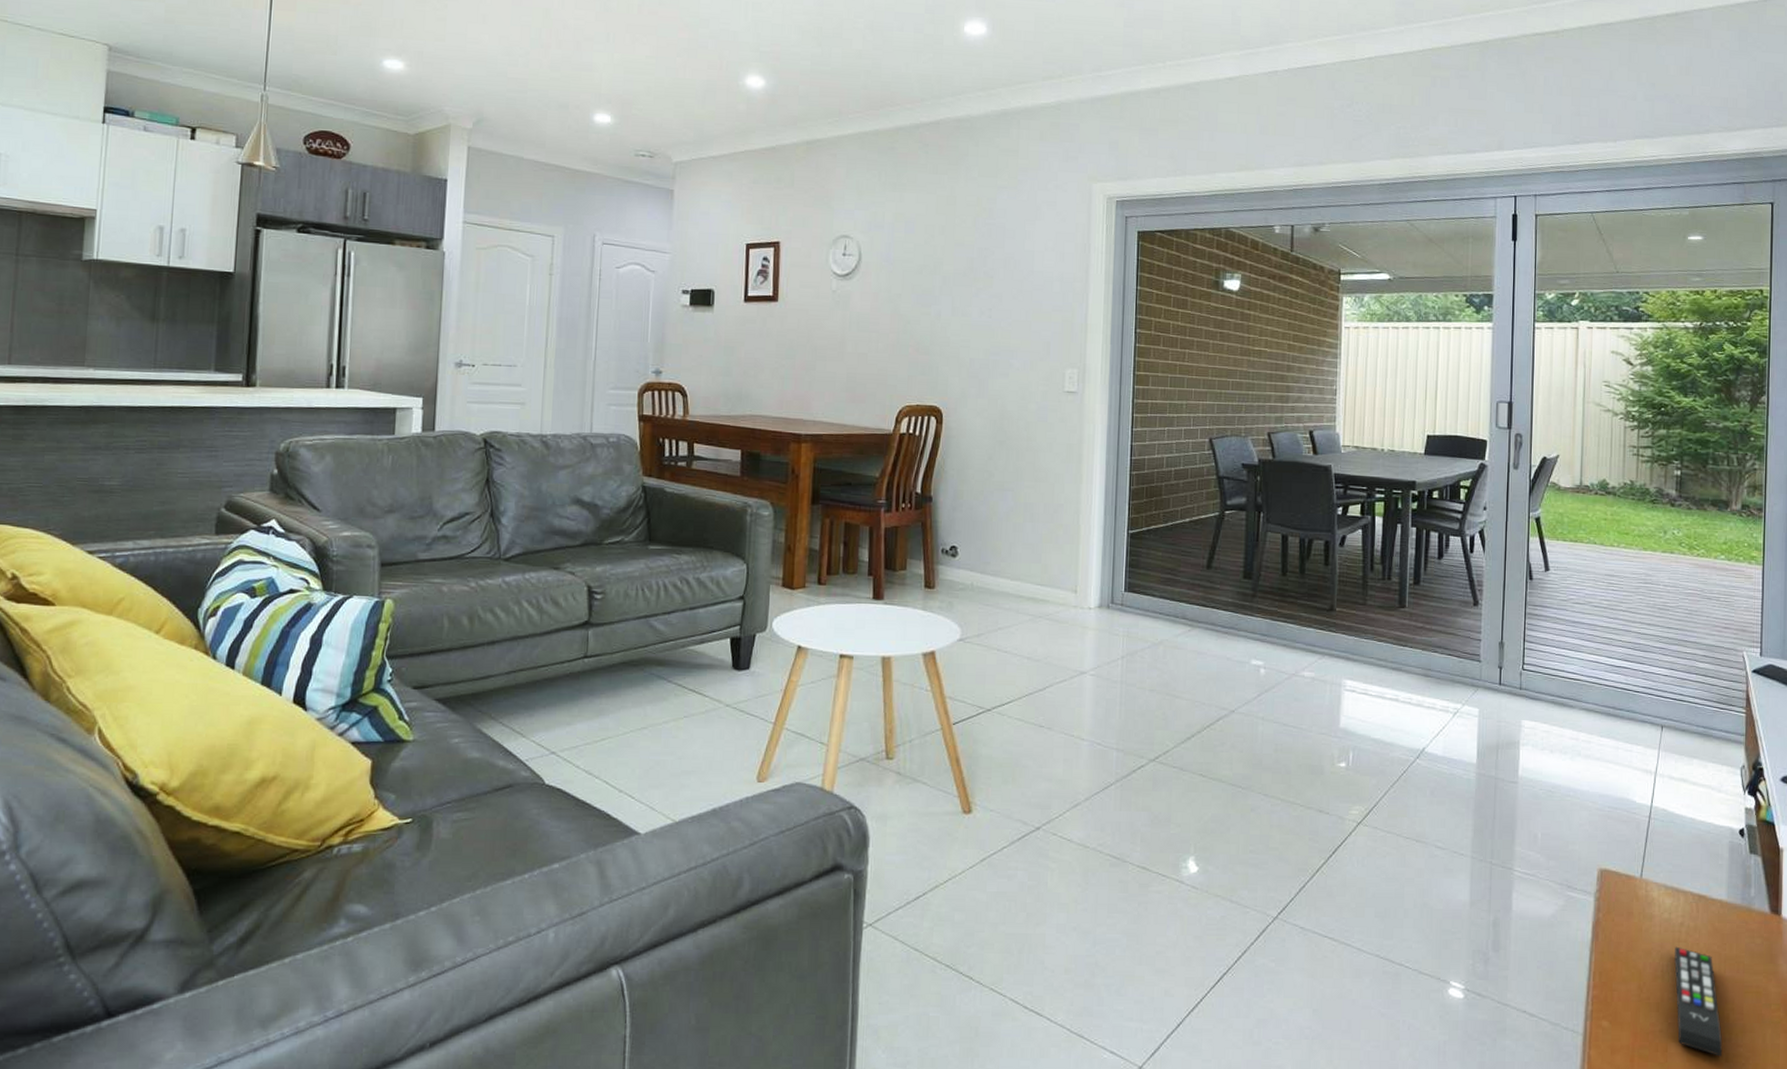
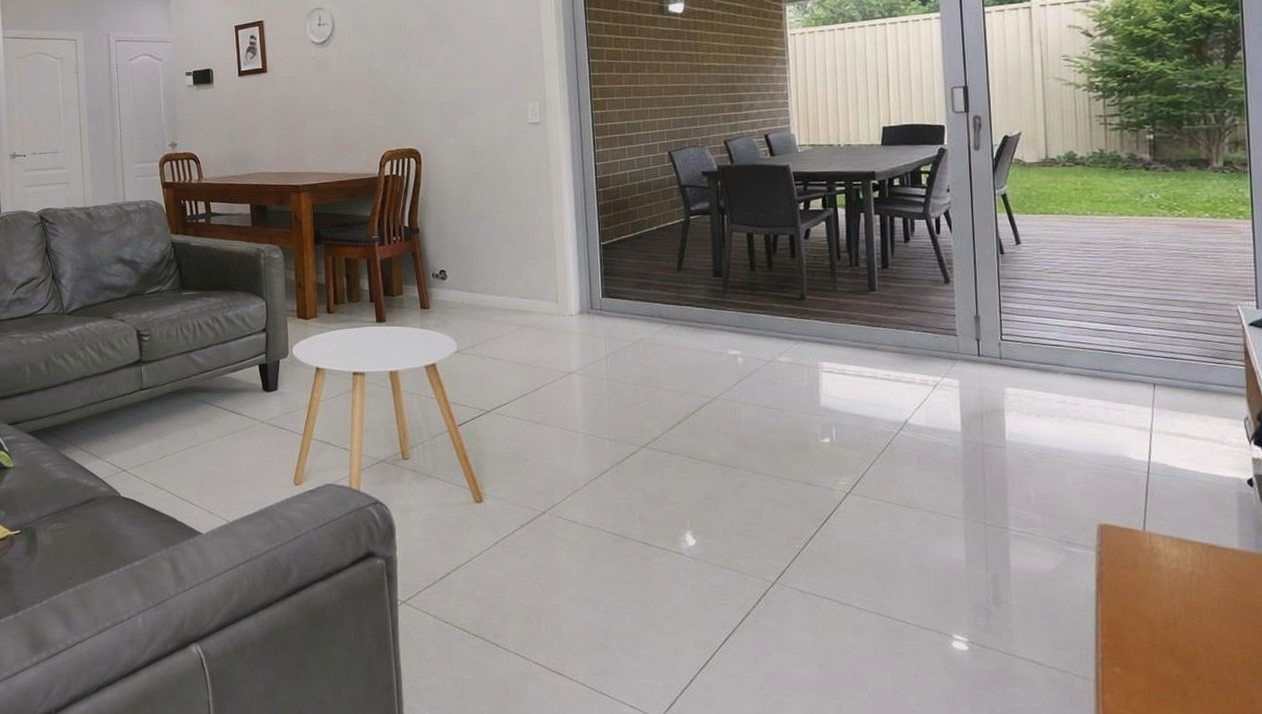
remote control: present [1674,946,1723,1057] -> none [1185,595,1247,699]

